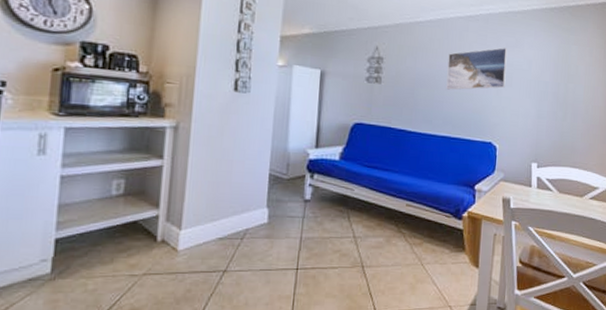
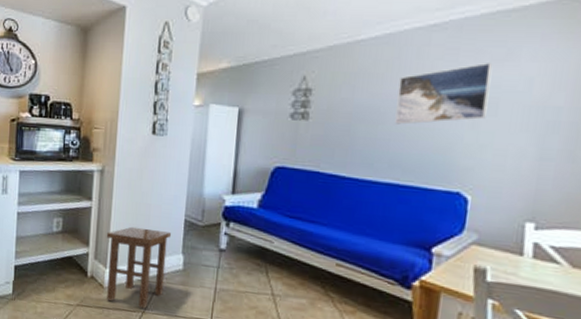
stool: none [180,184,256,267] -> present [106,226,172,309]

